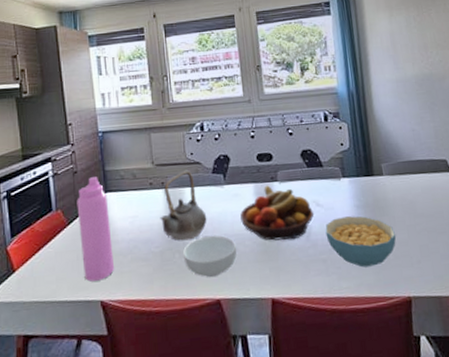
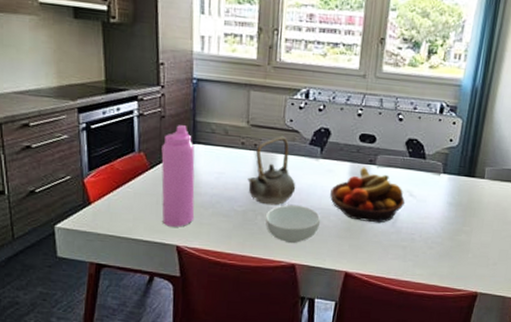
cereal bowl: present [325,216,397,268] -> none [411,210,481,261]

